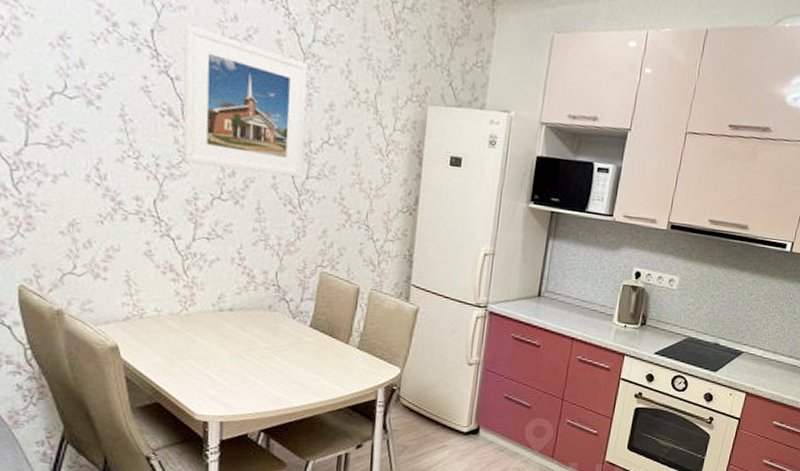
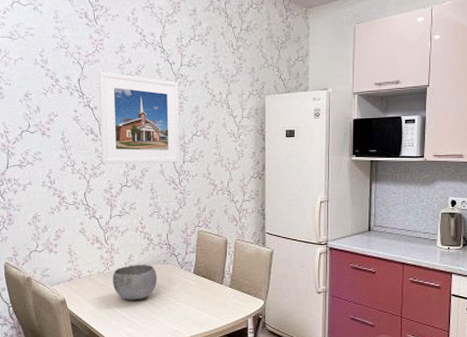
bowl: none [191,307,258,355] -> present [112,265,157,301]

